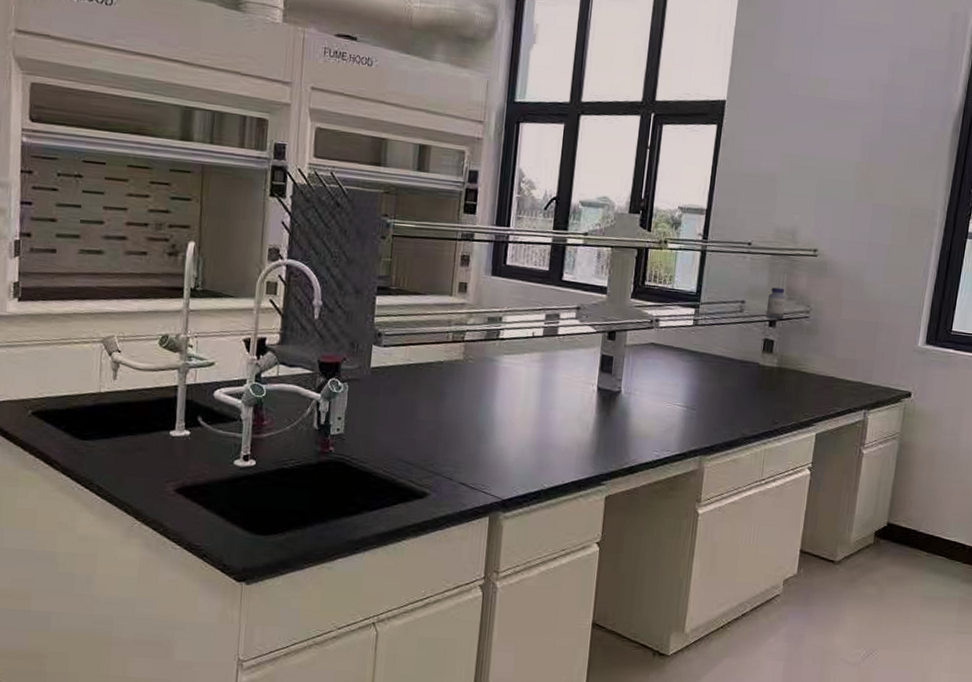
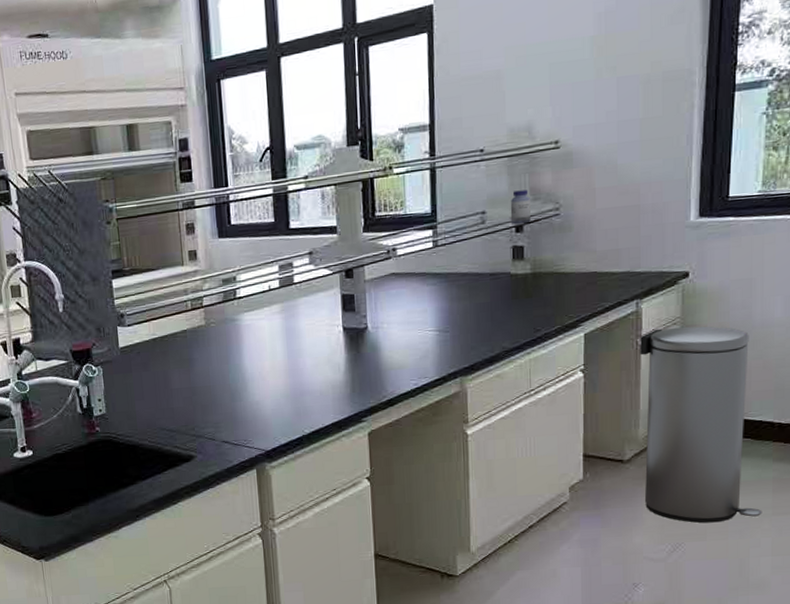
pedal bin: none [848,440,954,634] -> present [640,326,762,523]

